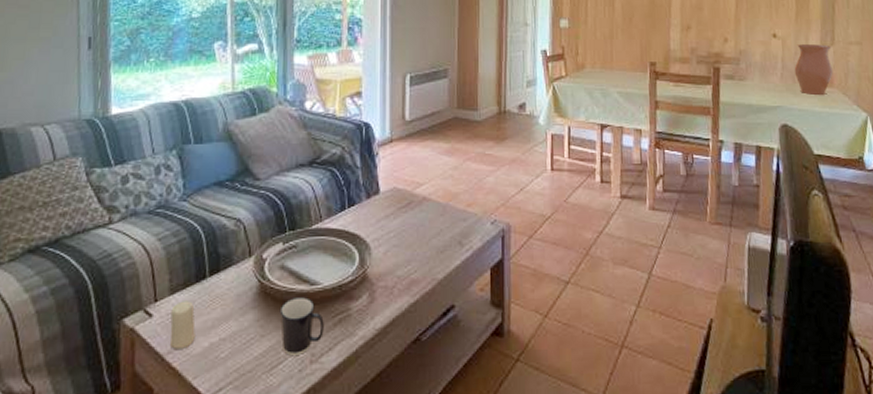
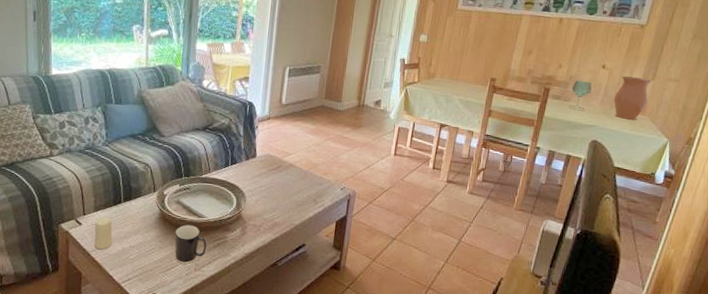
wine glass: none [743,54,767,91] -> present [569,80,592,111]

